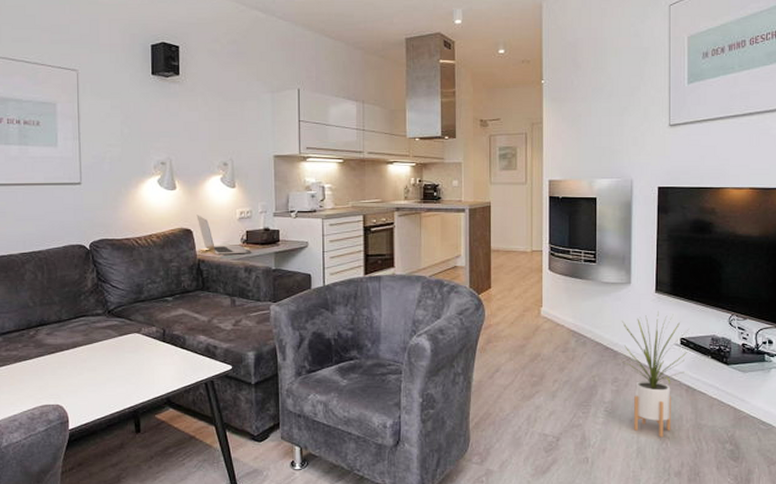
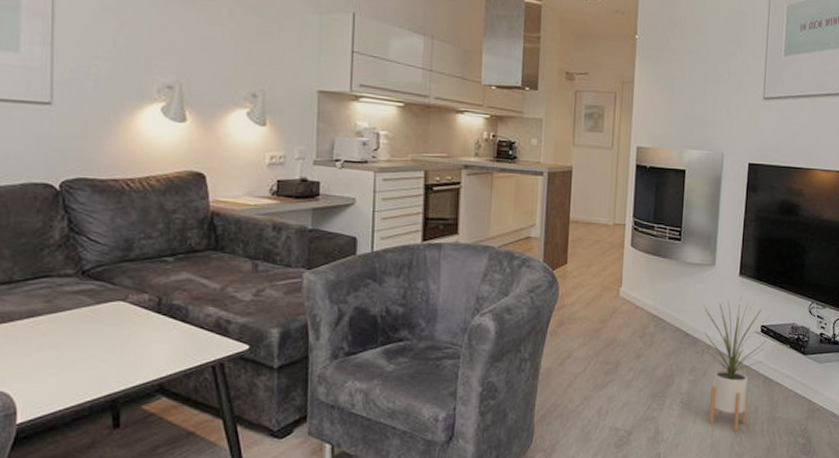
laptop: present [196,215,252,256] -> none [212,155,283,209]

